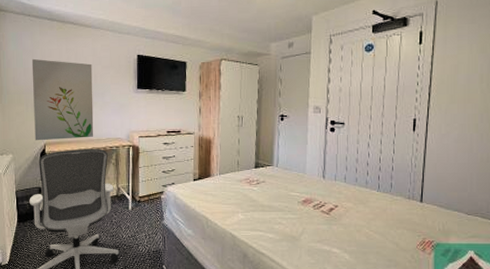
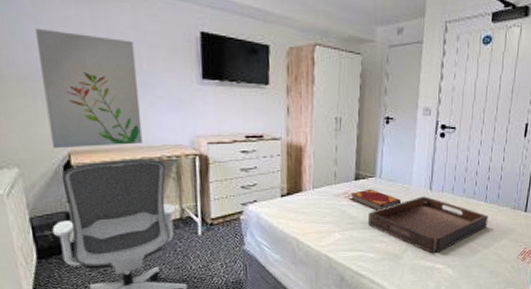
hardback book: none [251,176,296,196] -> present [350,188,401,211]
serving tray: none [266,184,382,238] -> present [367,196,488,254]

